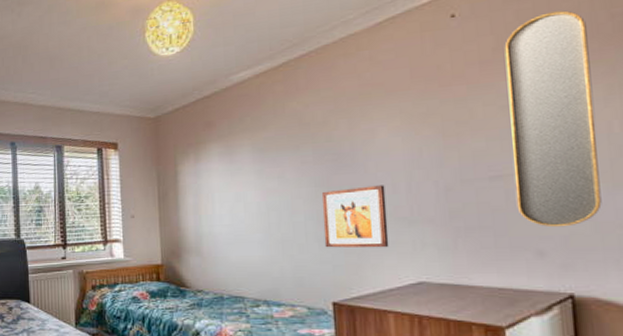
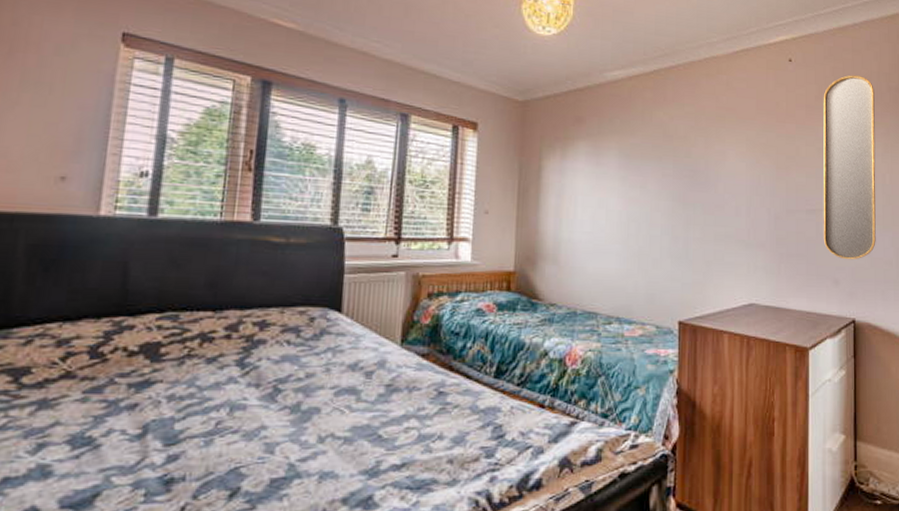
wall art: present [321,185,389,248] -> none [676,206,730,268]

